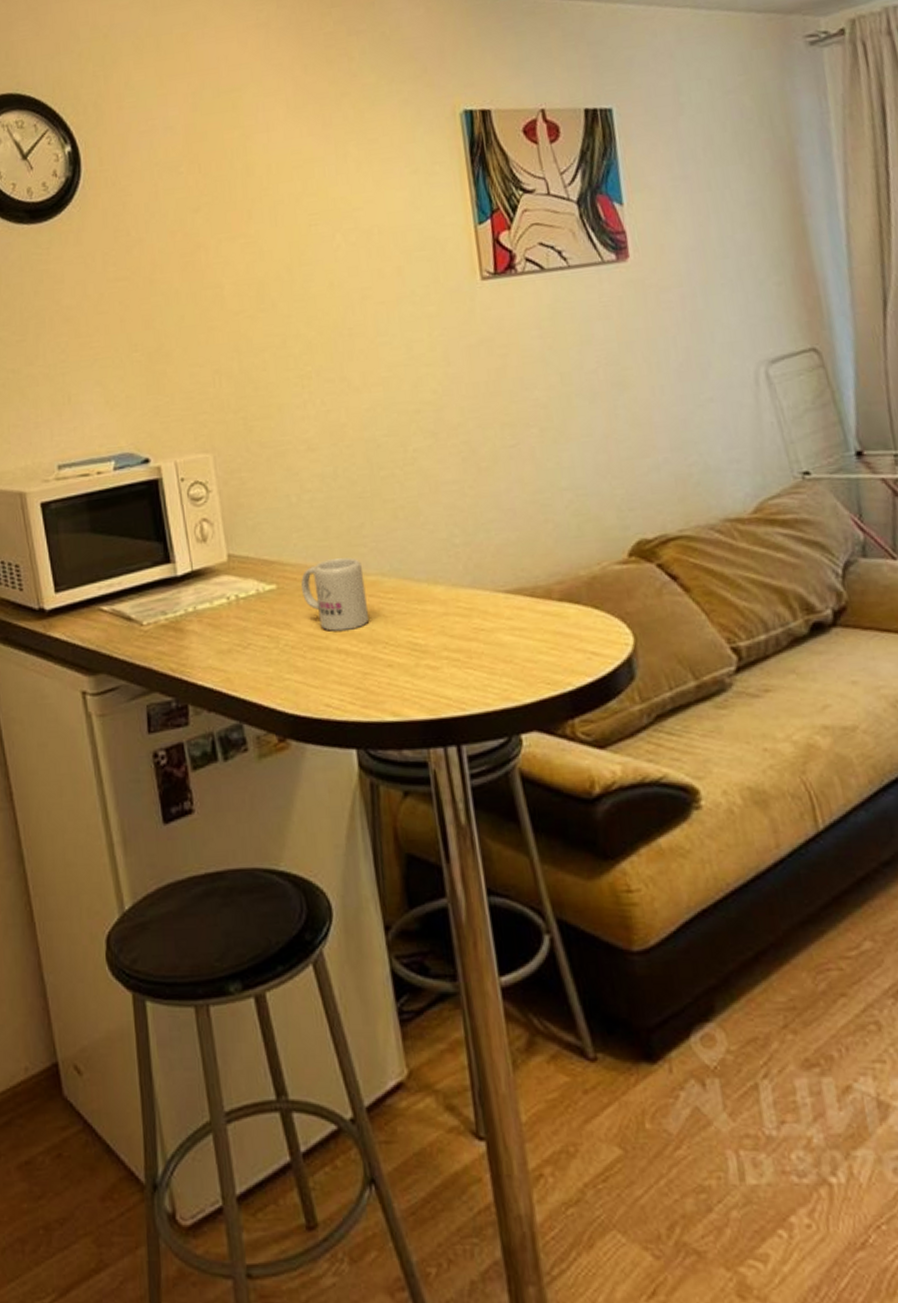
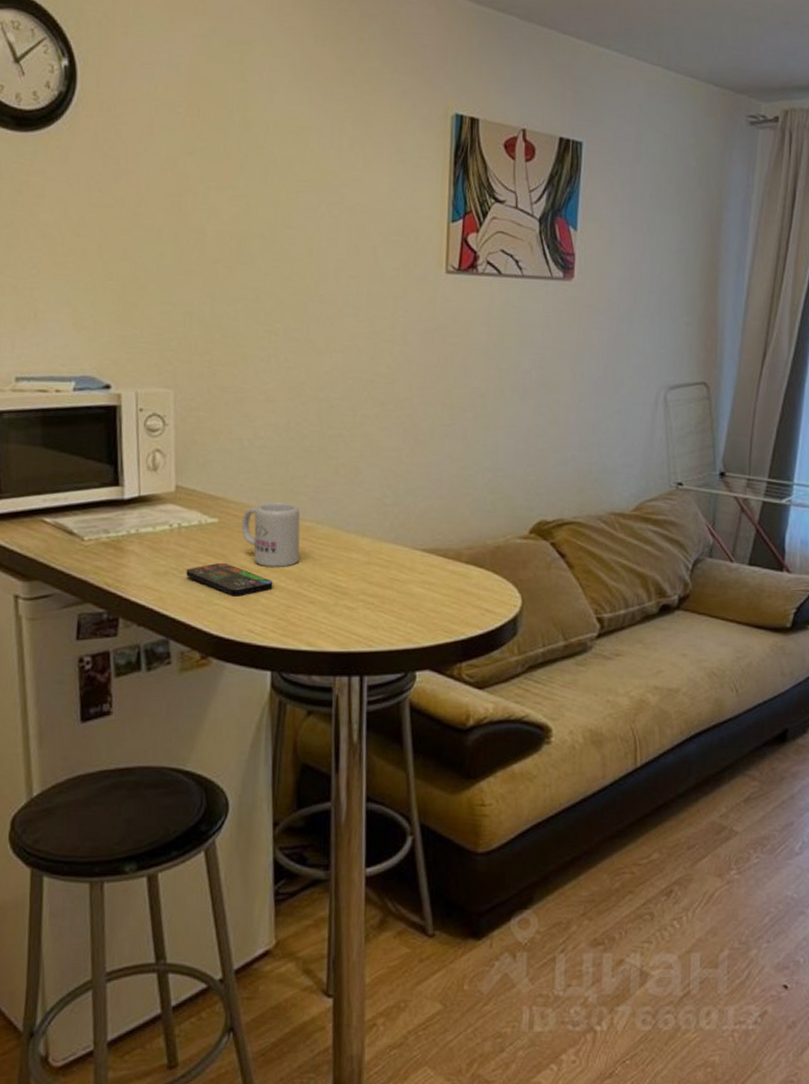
smartphone: none [250,631,345,668] -> present [186,562,273,596]

